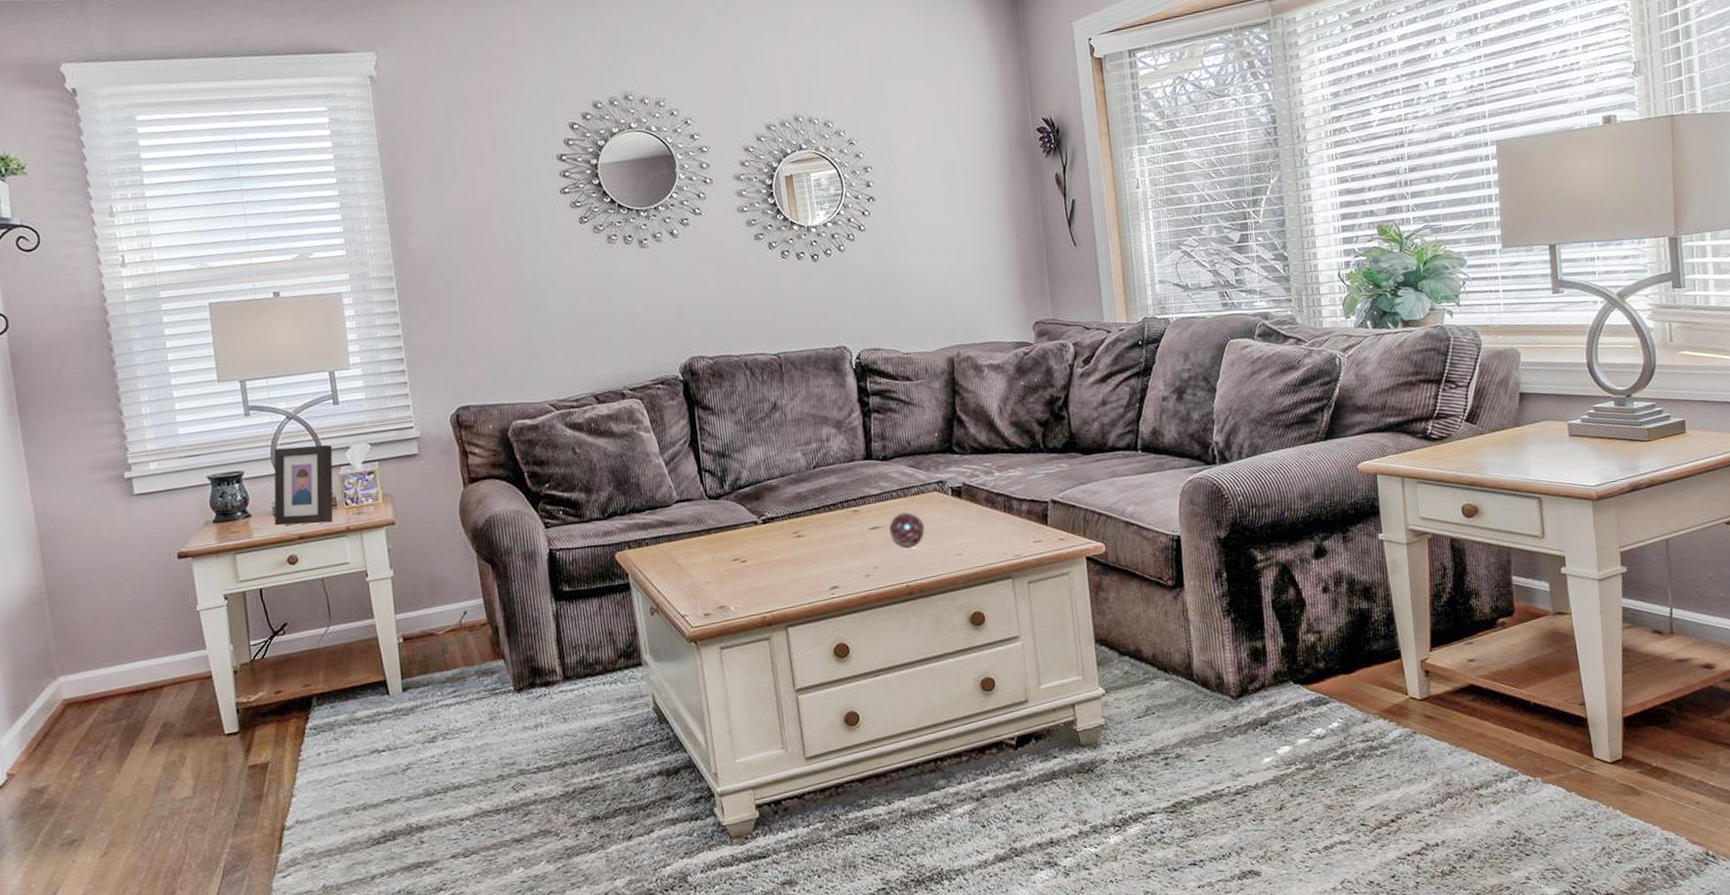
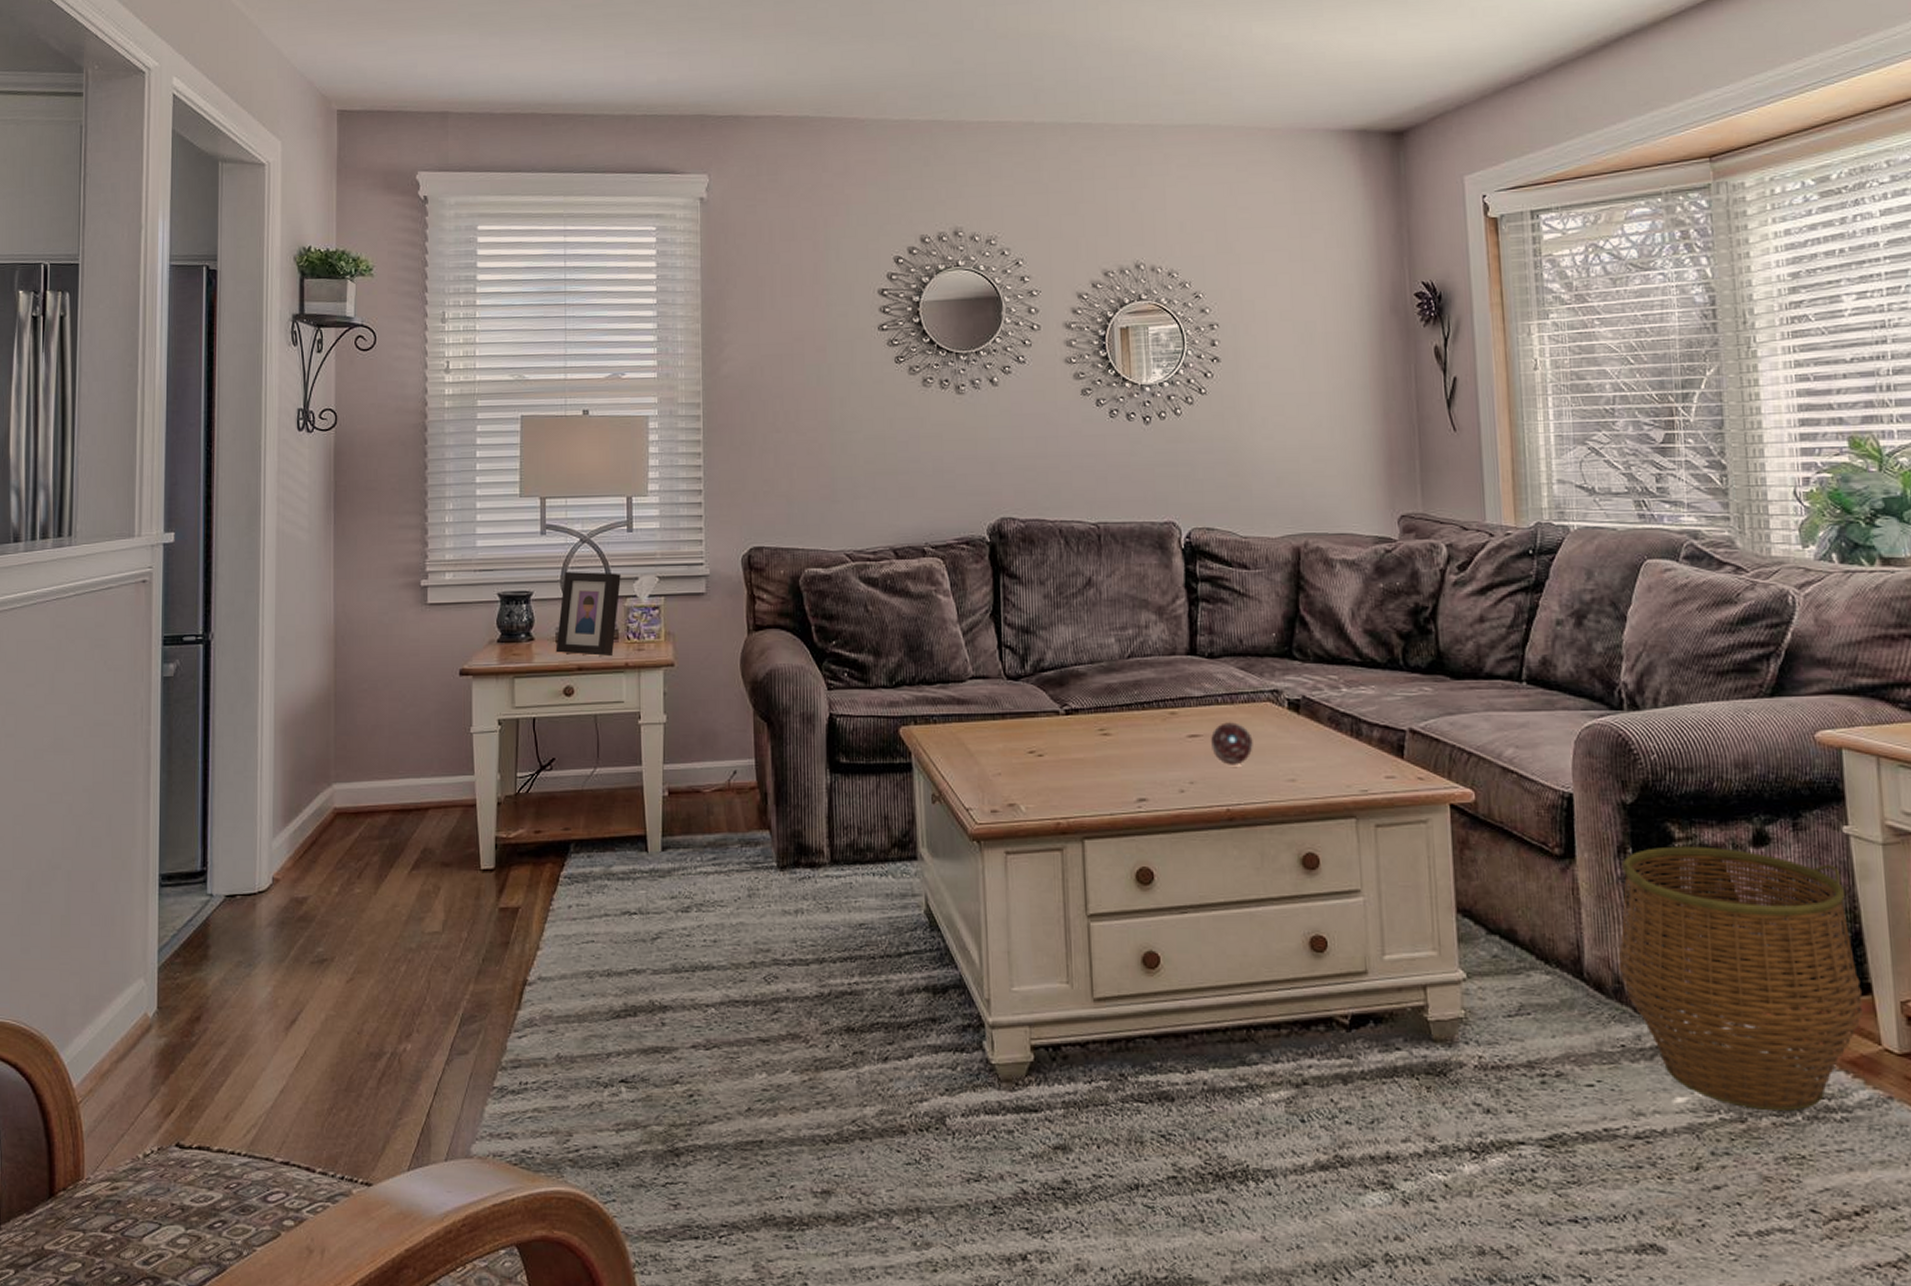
basket: none [1218,563,1395,758] -> present [1617,846,1863,1111]

